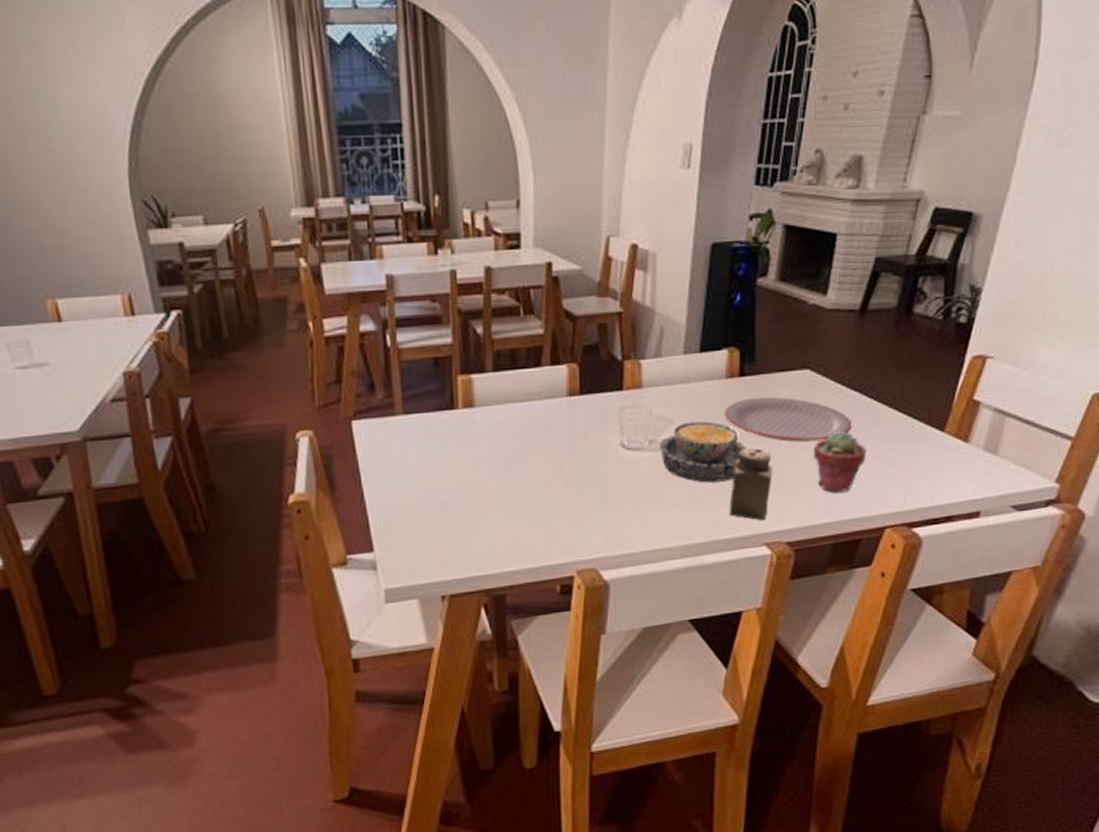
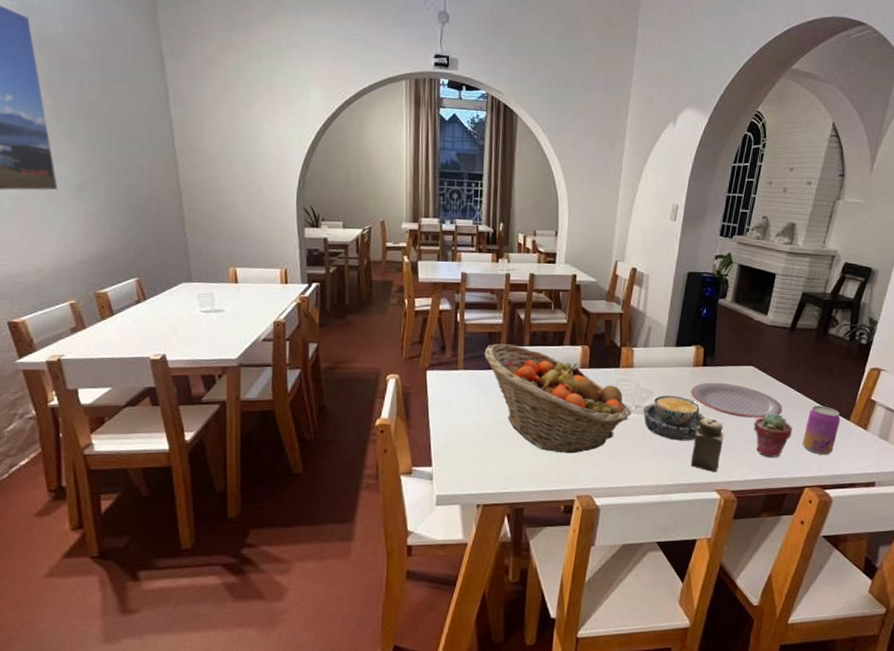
fruit basket: none [430,371,643,516] -> present [484,343,631,454]
beverage can: none [881,415,932,482] -> present [803,405,841,455]

